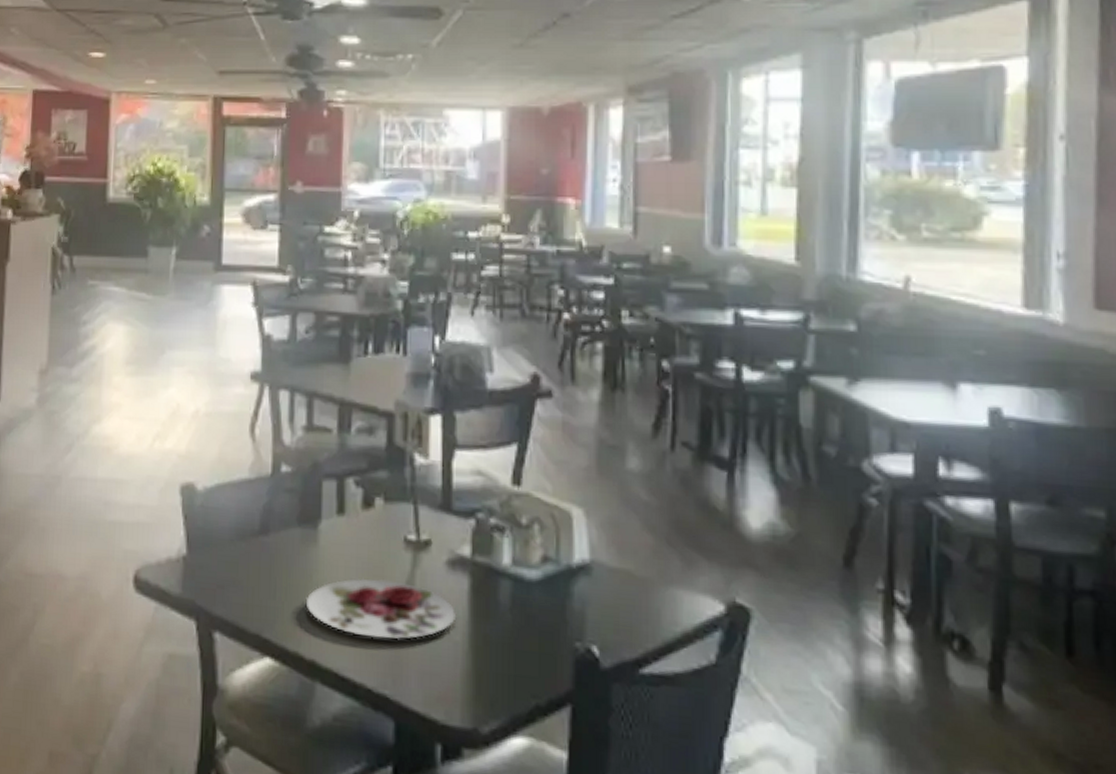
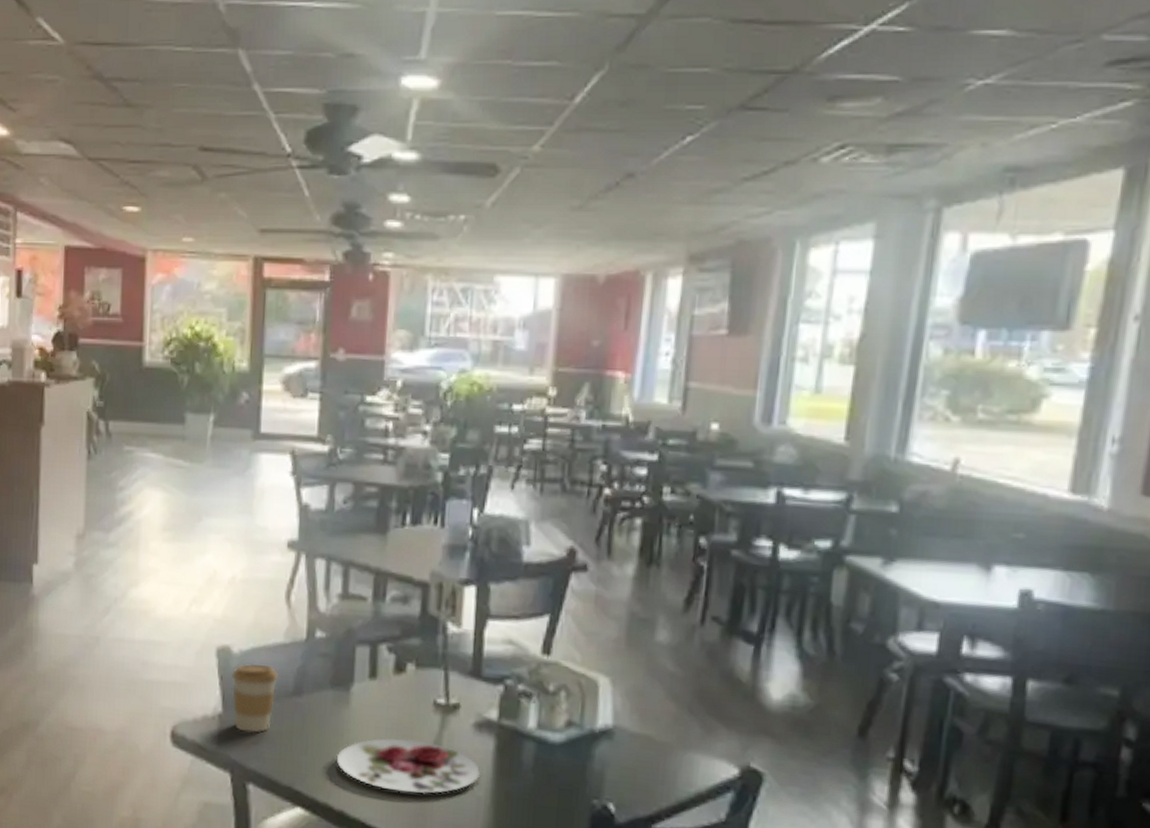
coffee cup: none [196,501,245,577] -> present [232,663,279,734]

